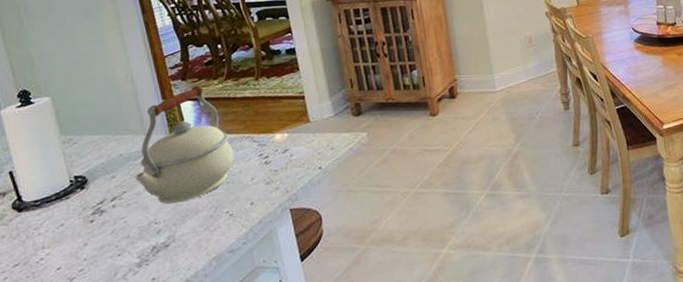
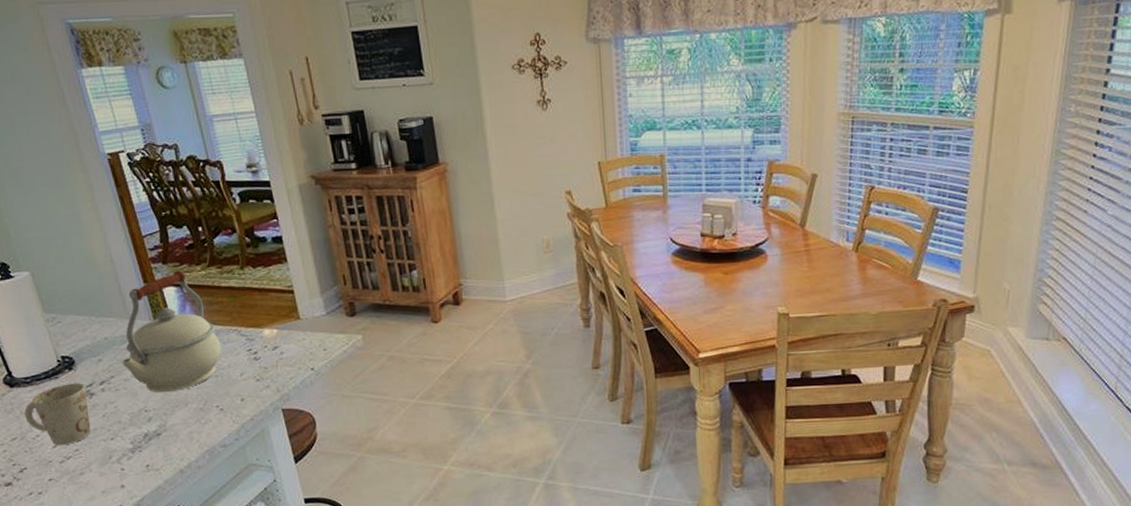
mug: none [31,201,98,268] -> present [24,383,91,446]

